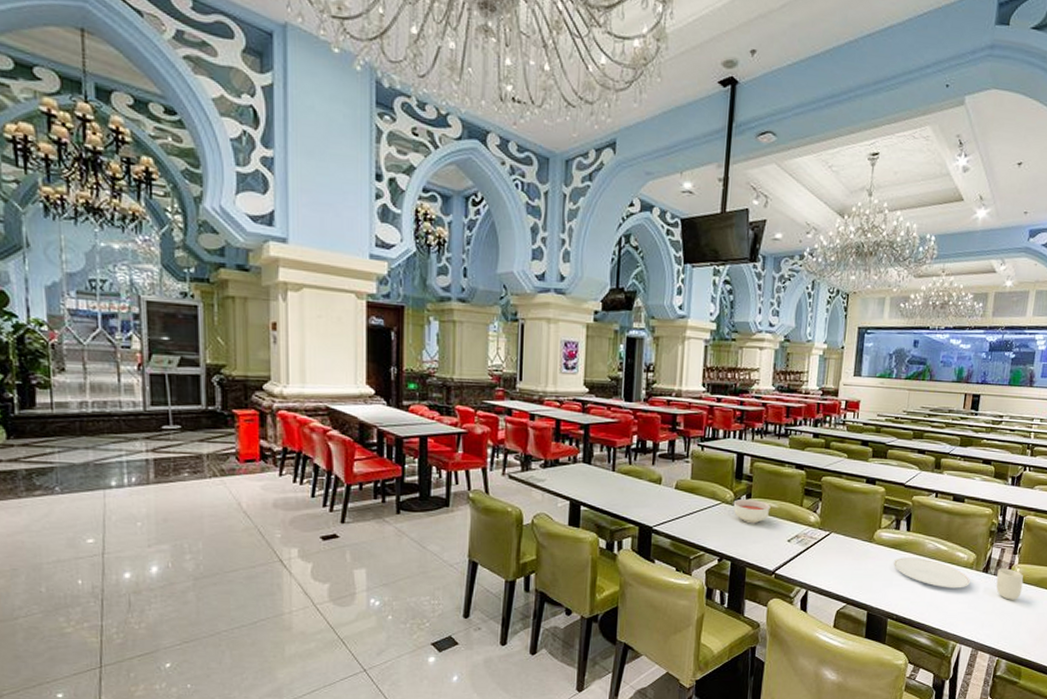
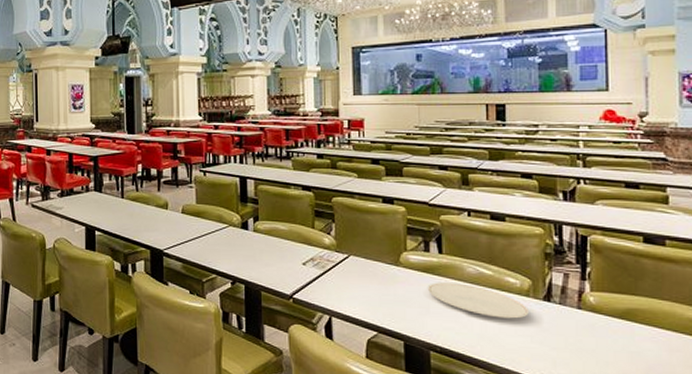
bowl: present [733,498,771,524] -> none [241,221,280,247]
cup: present [996,568,1024,600] -> none [564,296,602,335]

